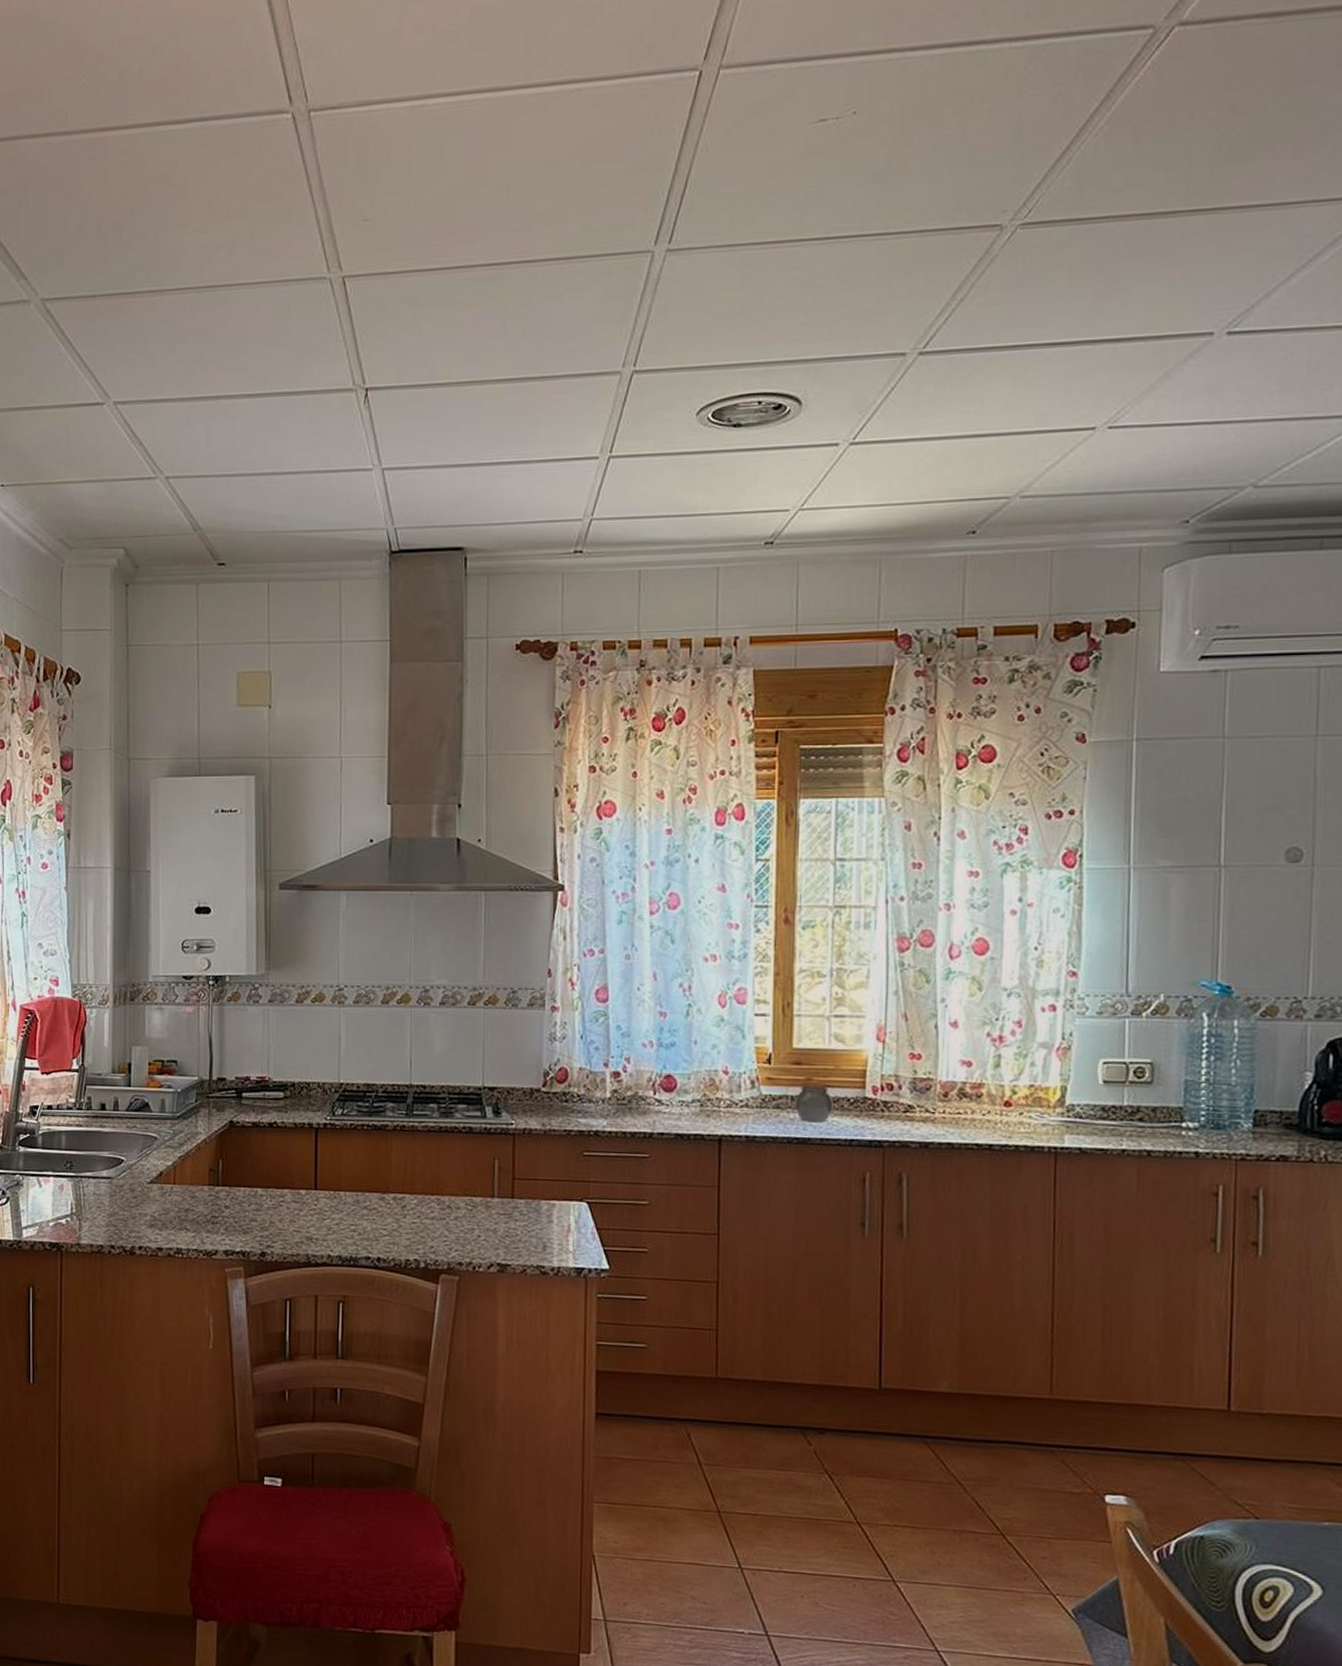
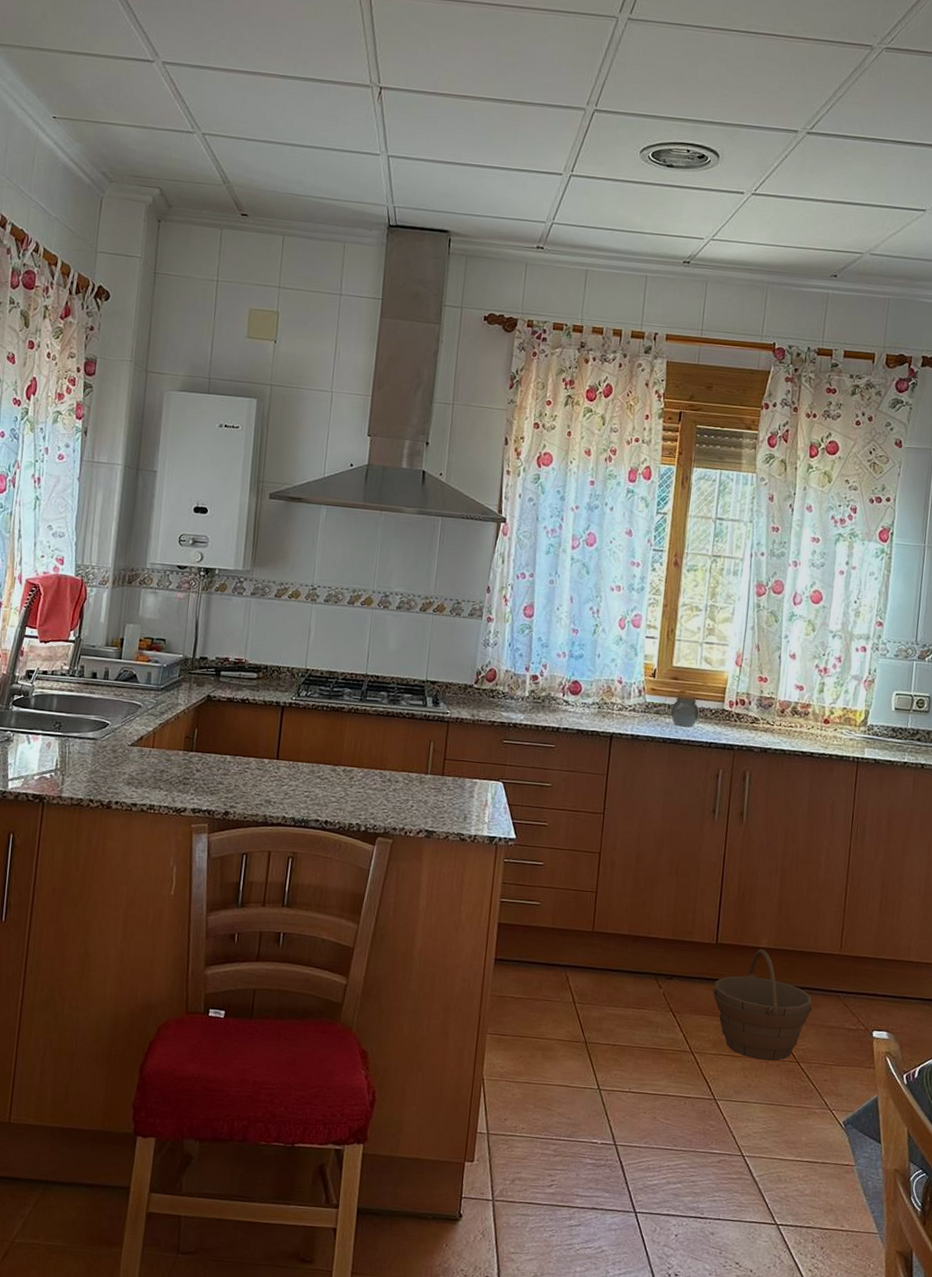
basket: none [880,1393,1018,1533] -> present [712,948,813,1061]

